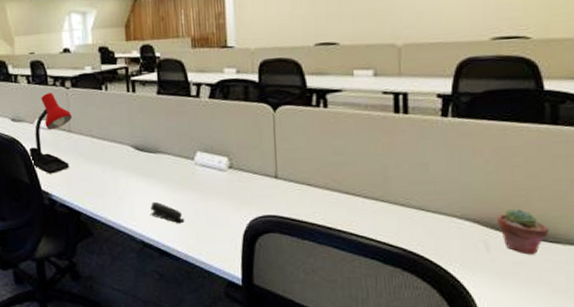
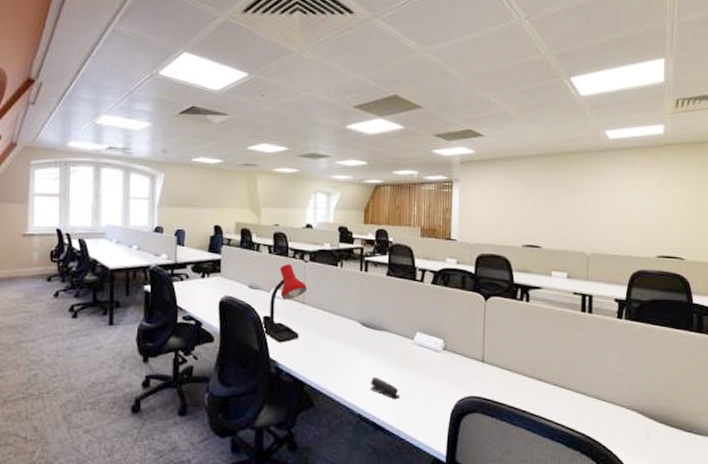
potted succulent: present [497,209,549,255] -> none [656,403,693,444]

